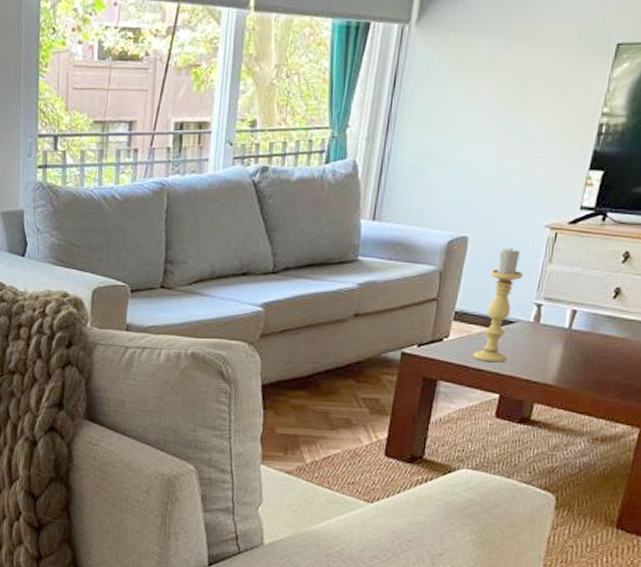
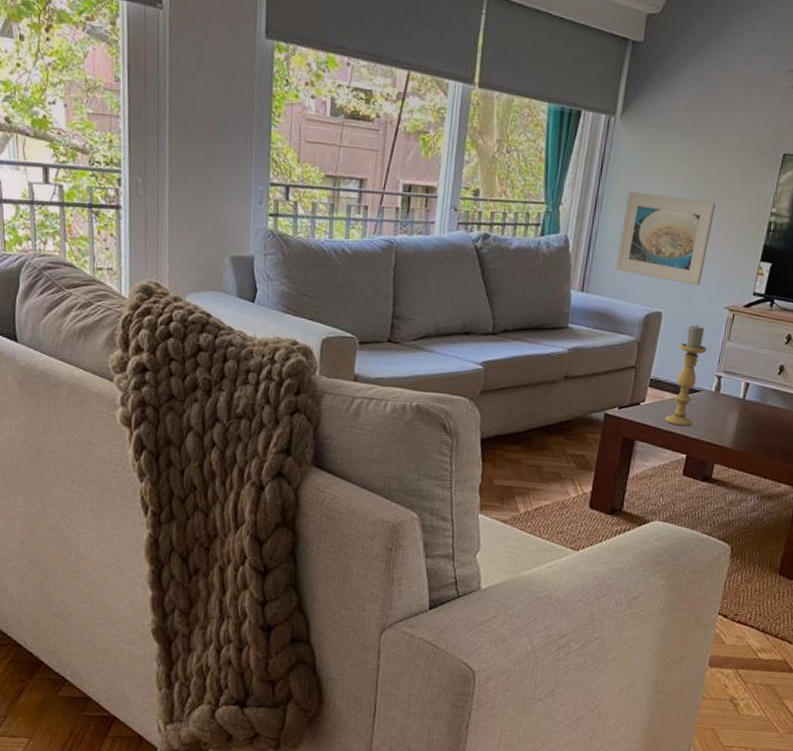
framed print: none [412,105,533,204] -> present [615,191,716,286]

